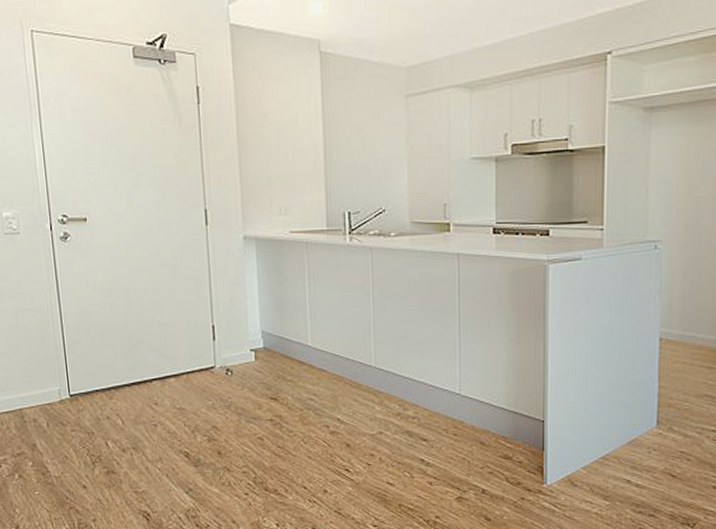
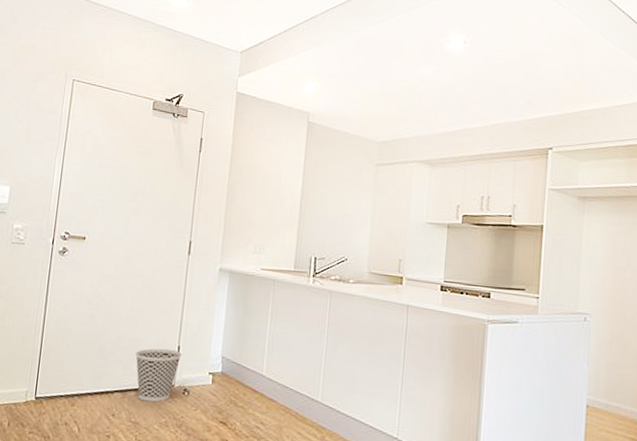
wastebasket: none [168,329,218,386] -> present [135,348,182,402]

